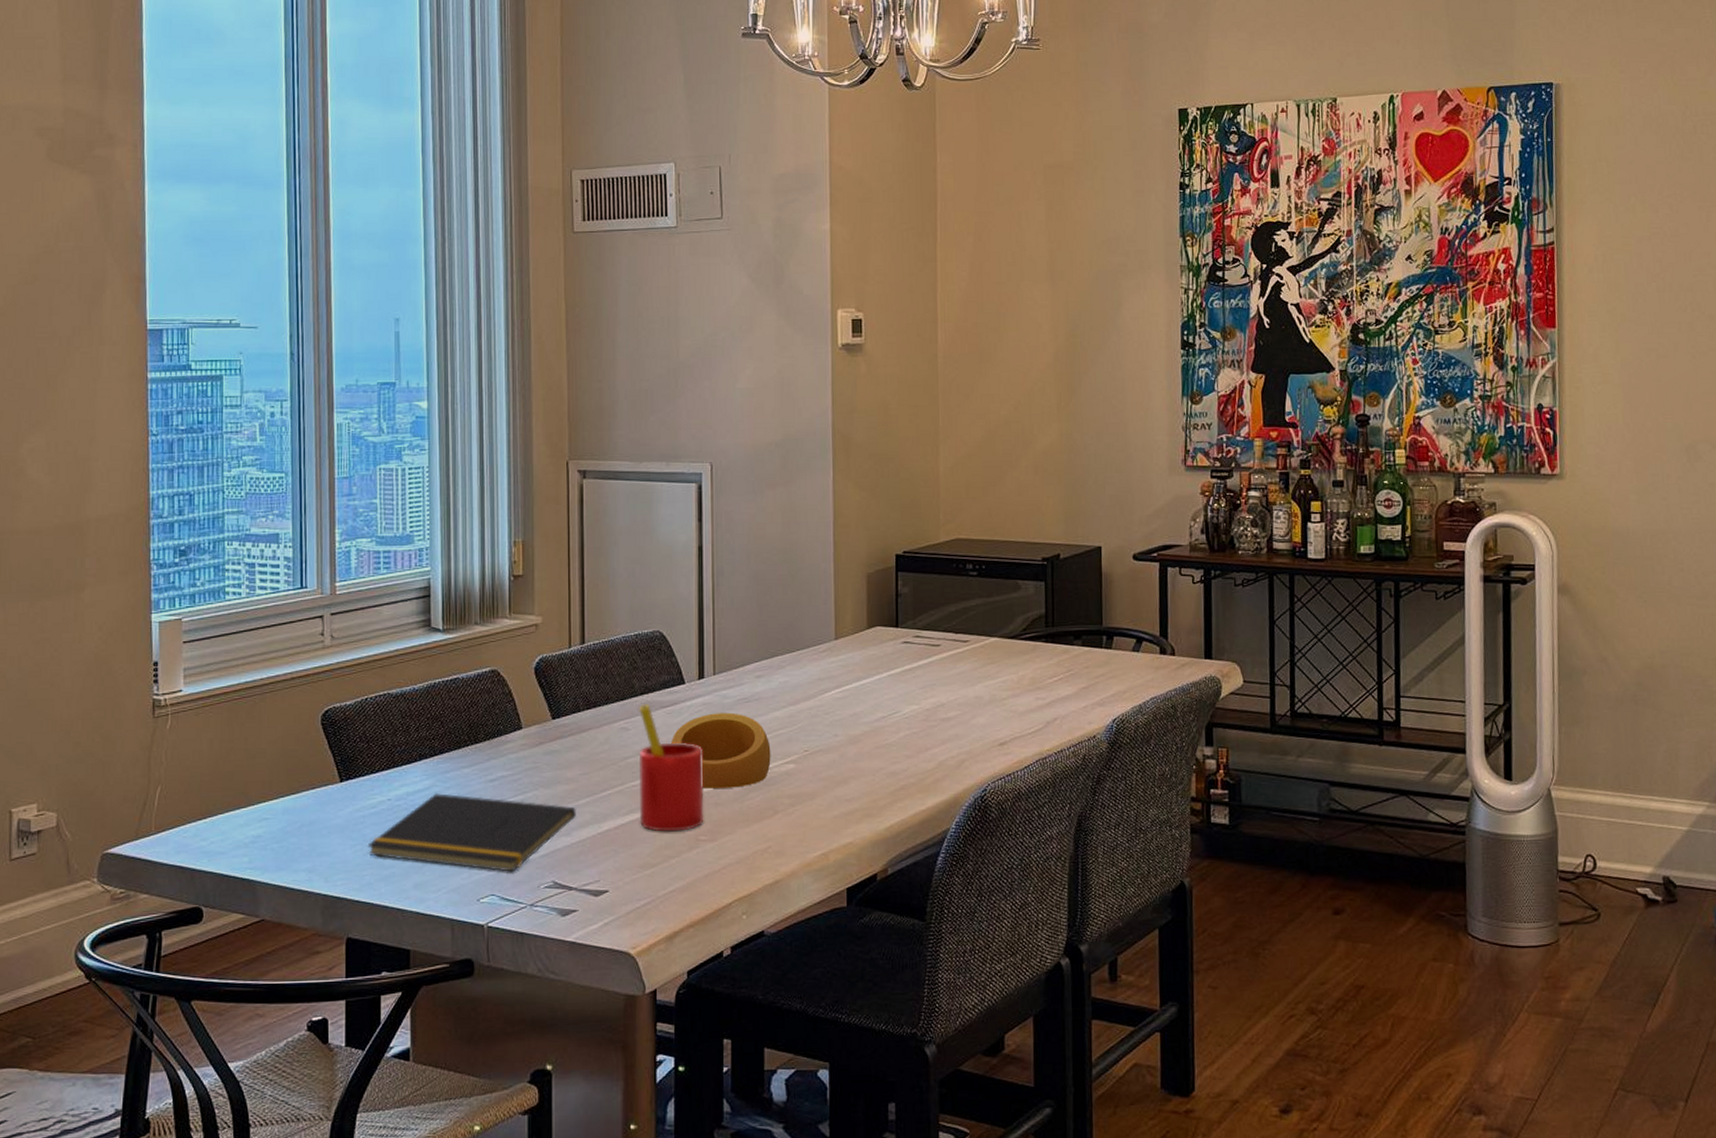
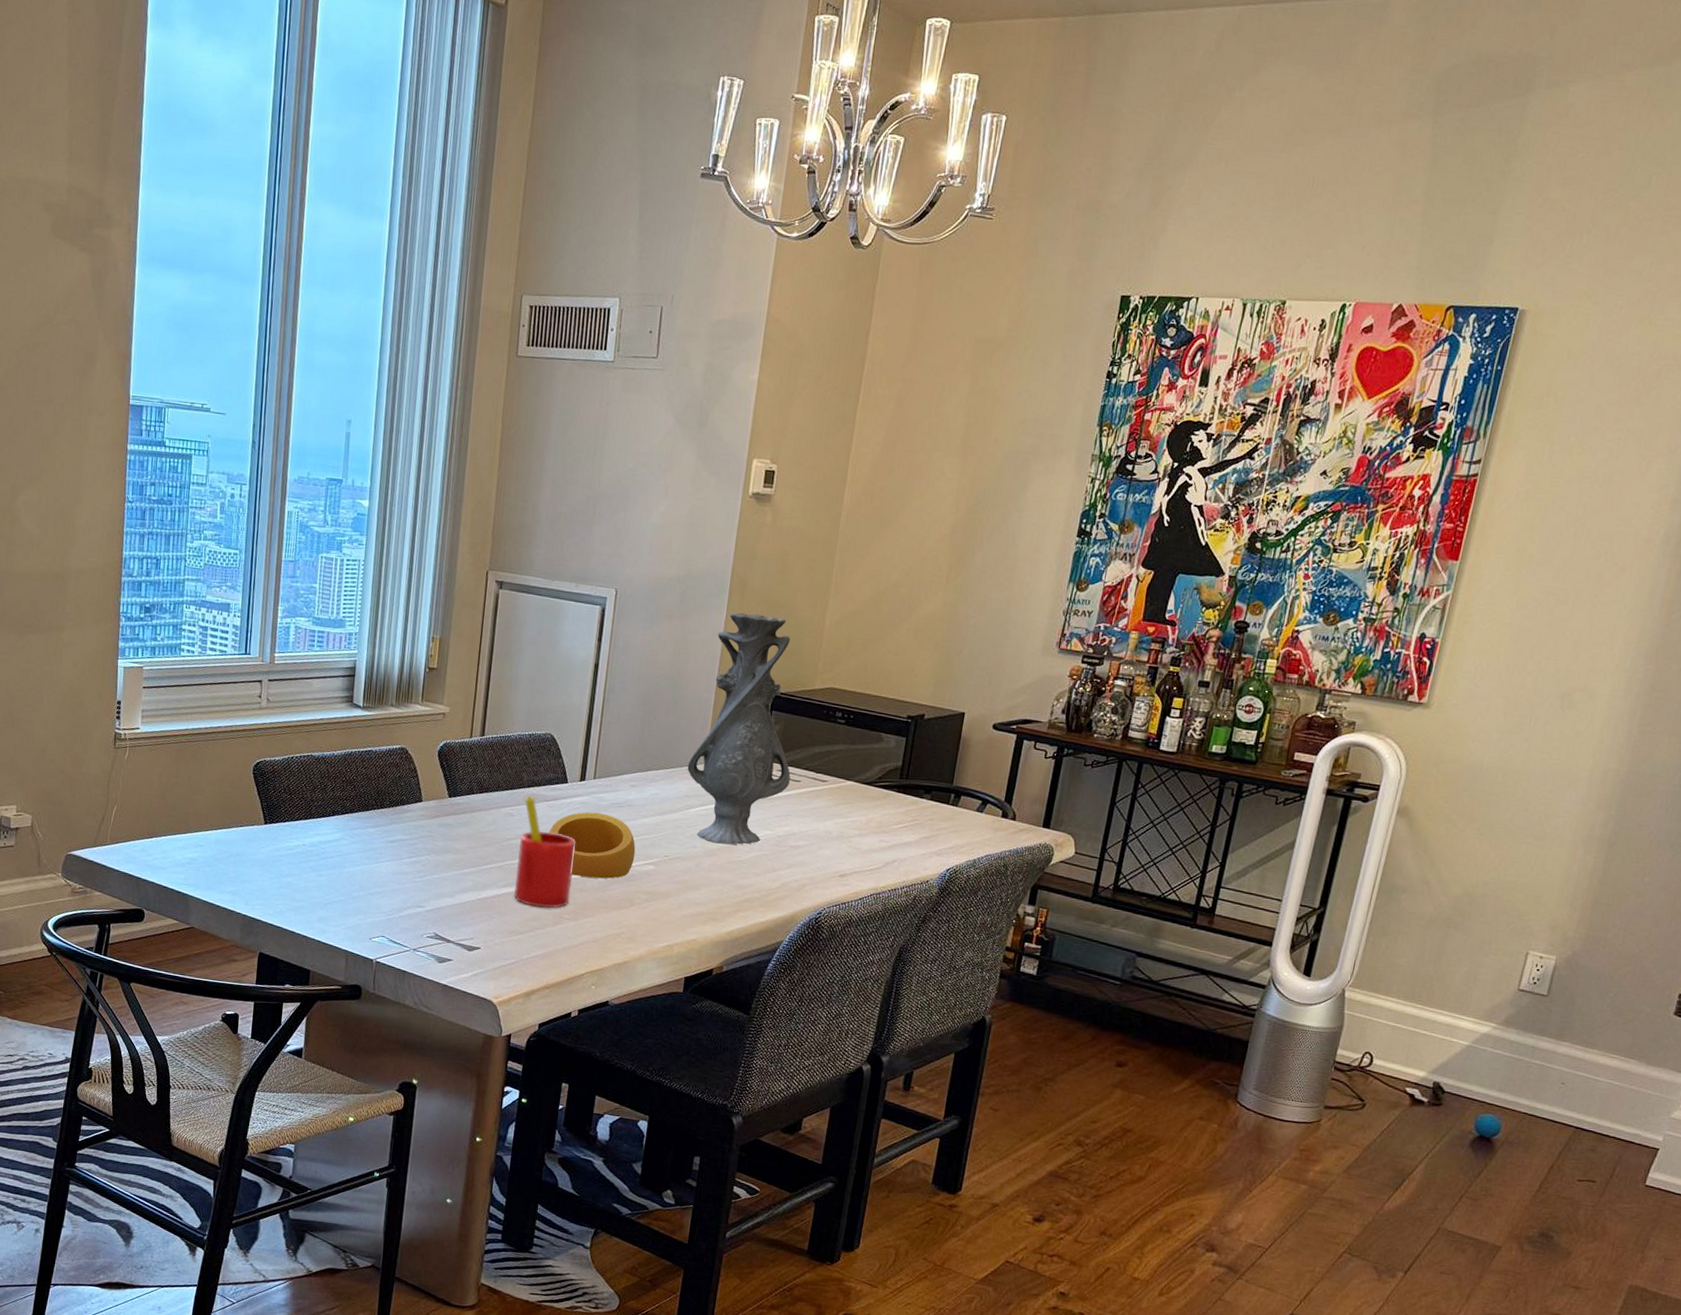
notepad: present [367,792,576,872] -> none [282,844,461,920]
vase: none [815,470,929,728] -> present [687,612,791,845]

